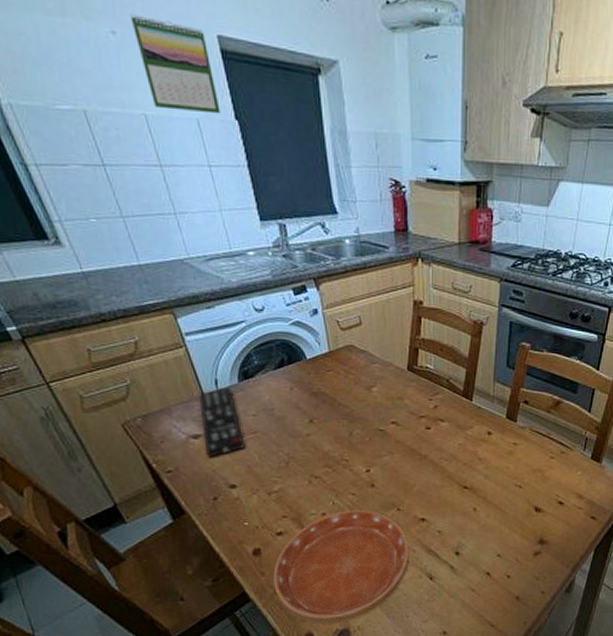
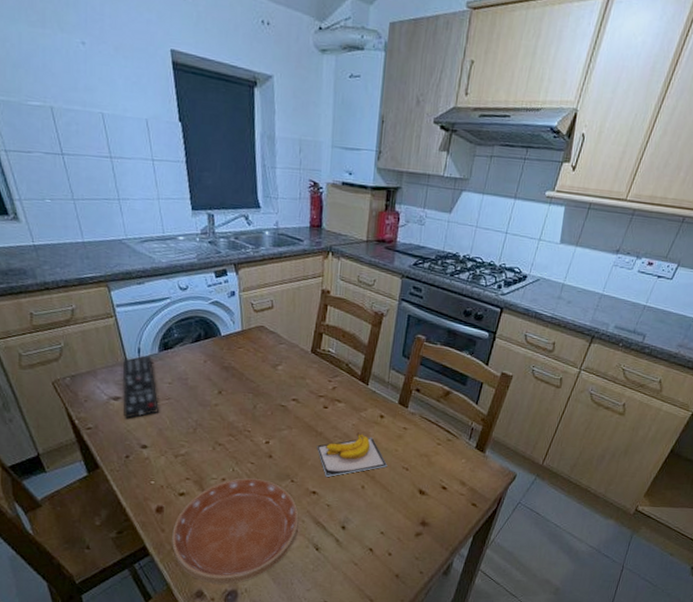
calendar: present [130,14,221,114] -> none [99,28,167,116]
banana: none [422,452,499,502] -> present [317,432,388,477]

